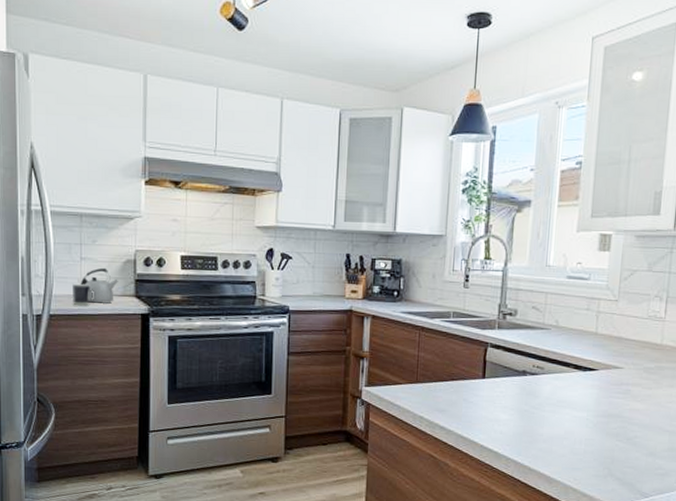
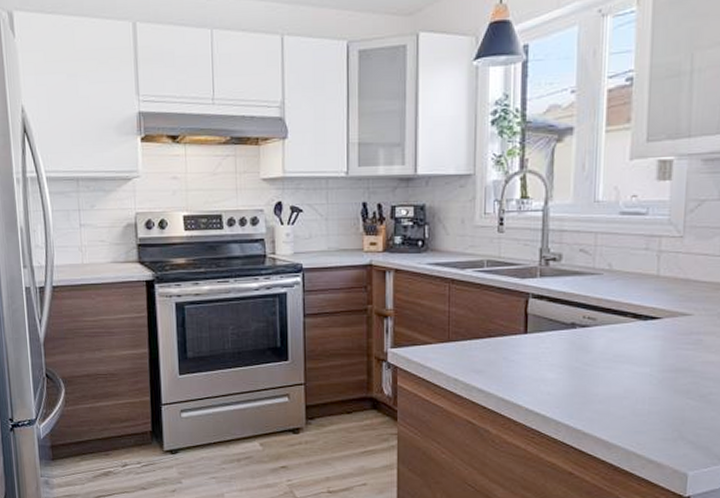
mug: present [73,284,94,305] -> none [74,253,96,274]
kettle: present [80,267,118,304] -> none [81,233,120,271]

